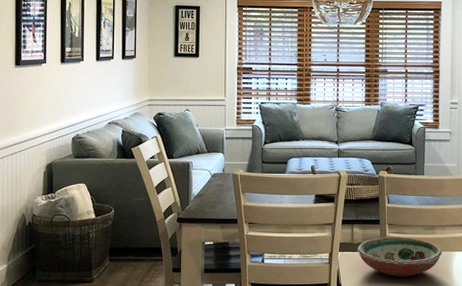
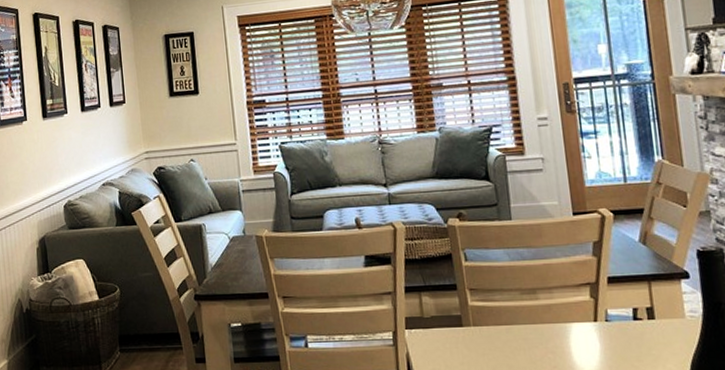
decorative bowl: present [358,236,443,277] -> none [430,305,553,360]

